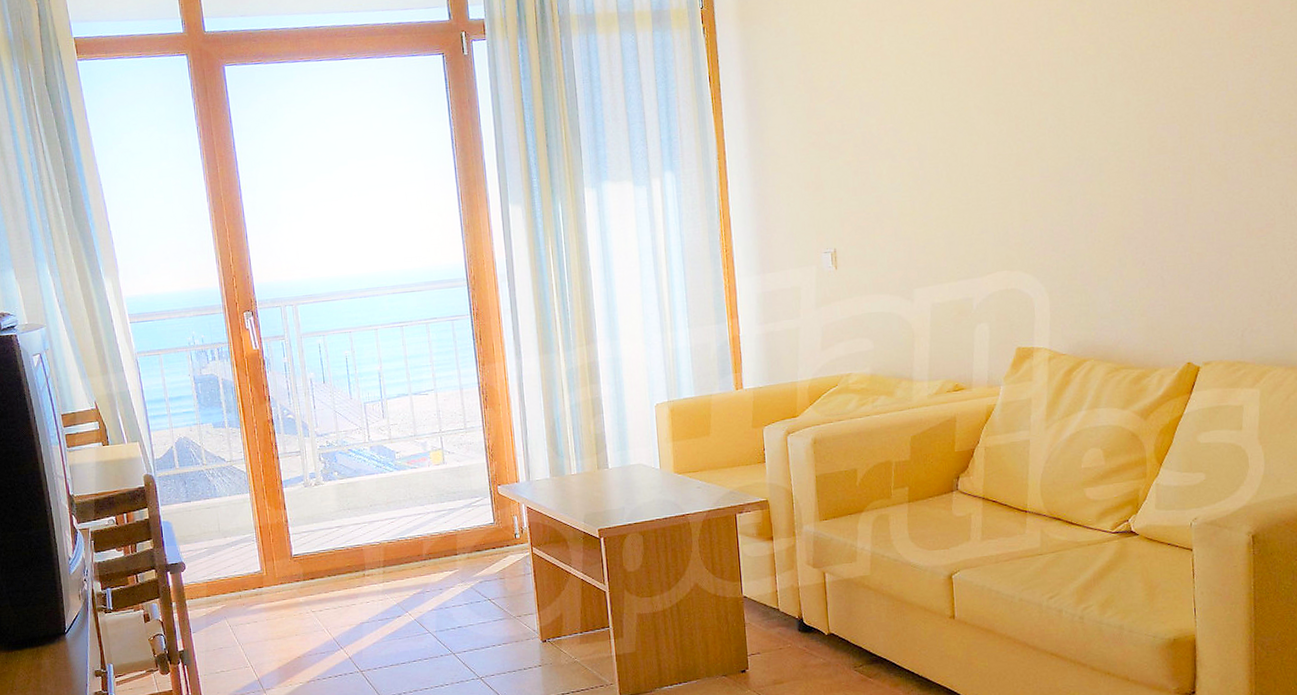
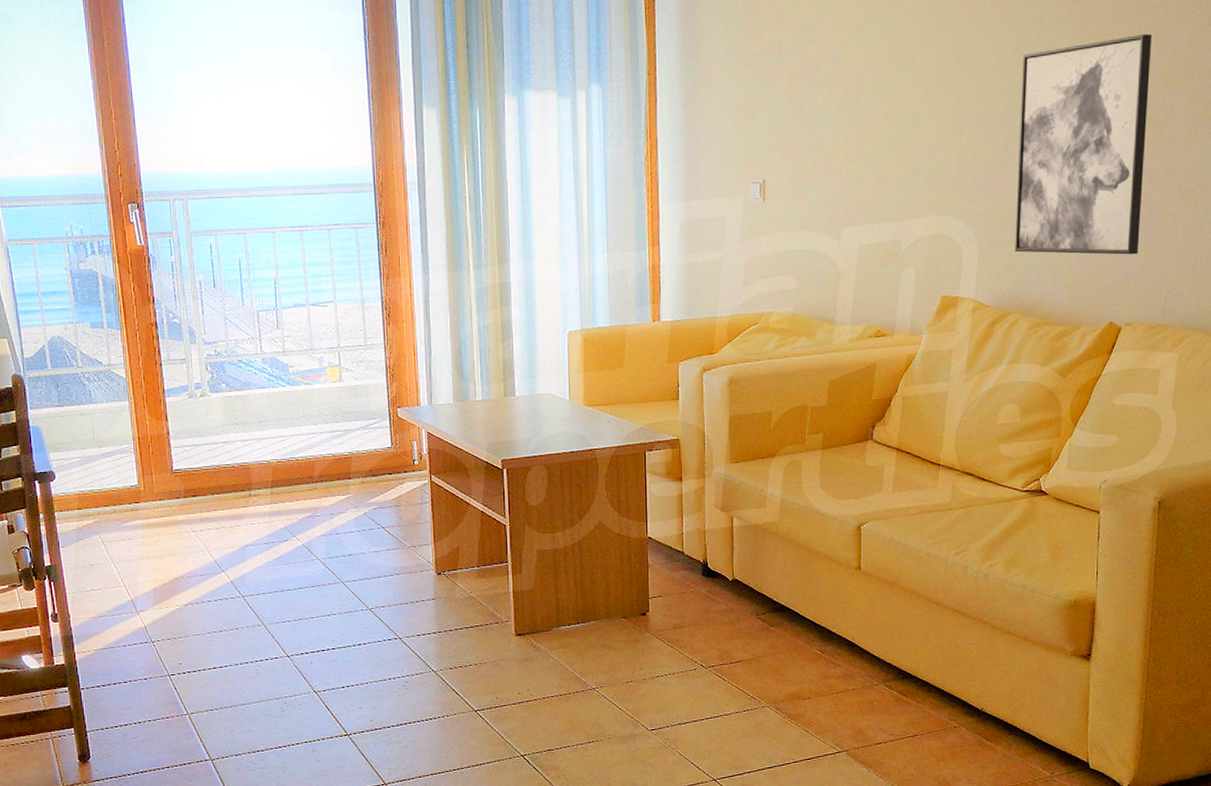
wall art: none [1080,83,1211,301] -> present [1015,34,1151,255]

